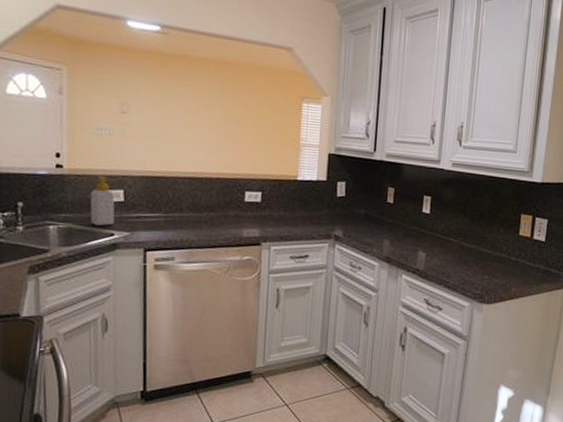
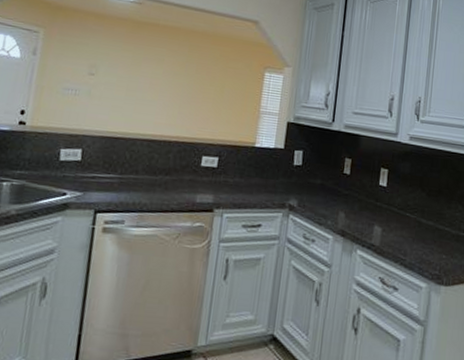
soap bottle: present [90,176,115,226] -> none [44,135,72,185]

